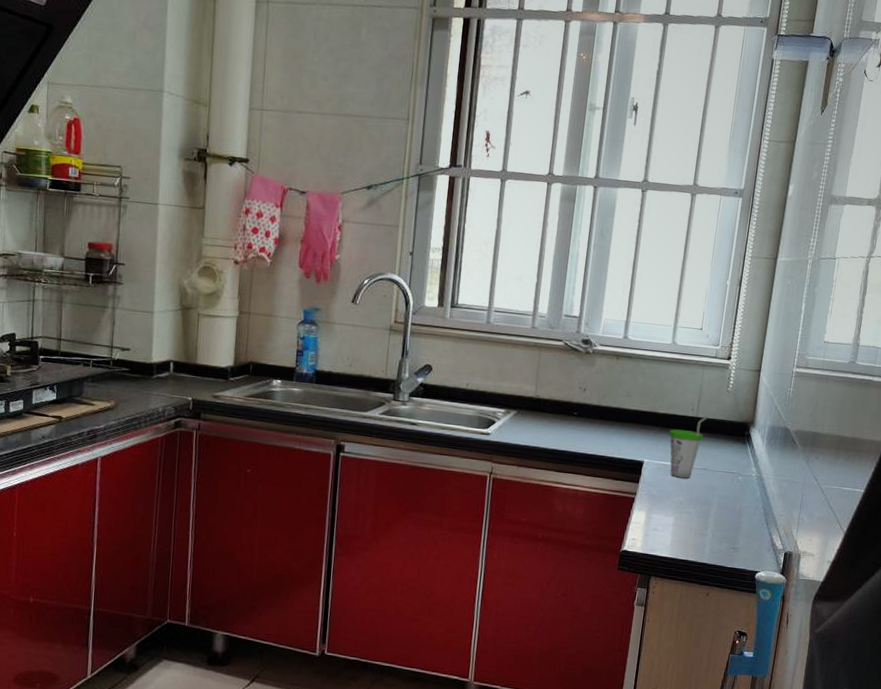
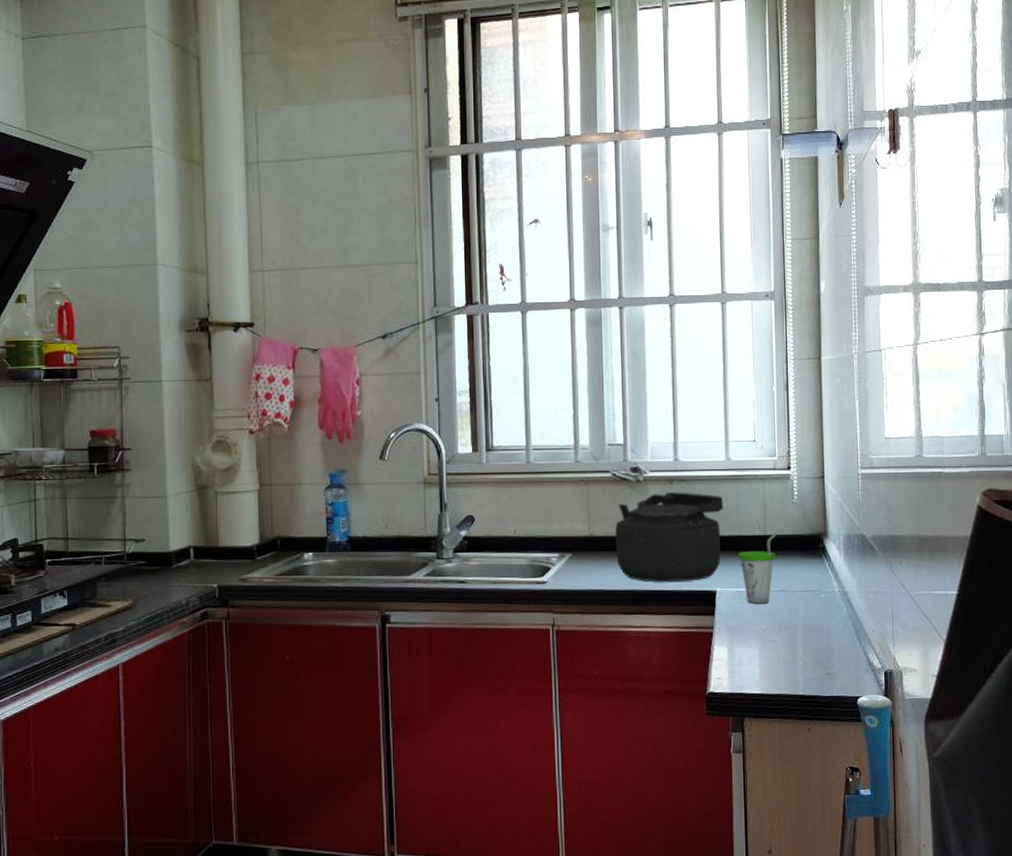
kettle: none [557,366,663,450] -> present [615,492,724,582]

